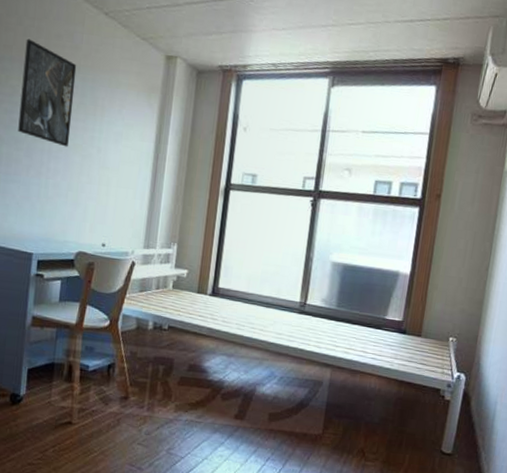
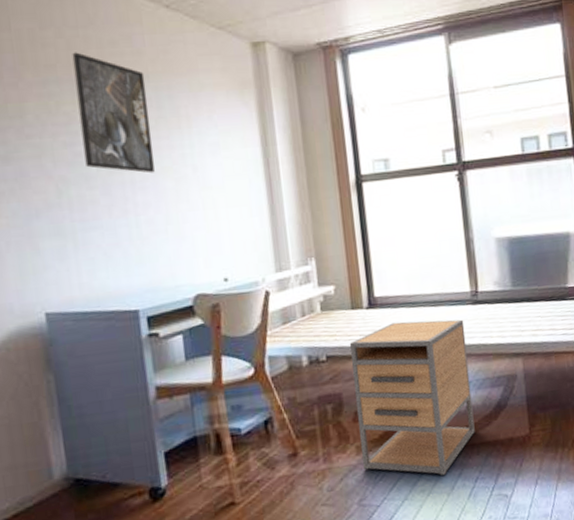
nightstand: none [177,312,288,448] -> present [349,319,475,475]

